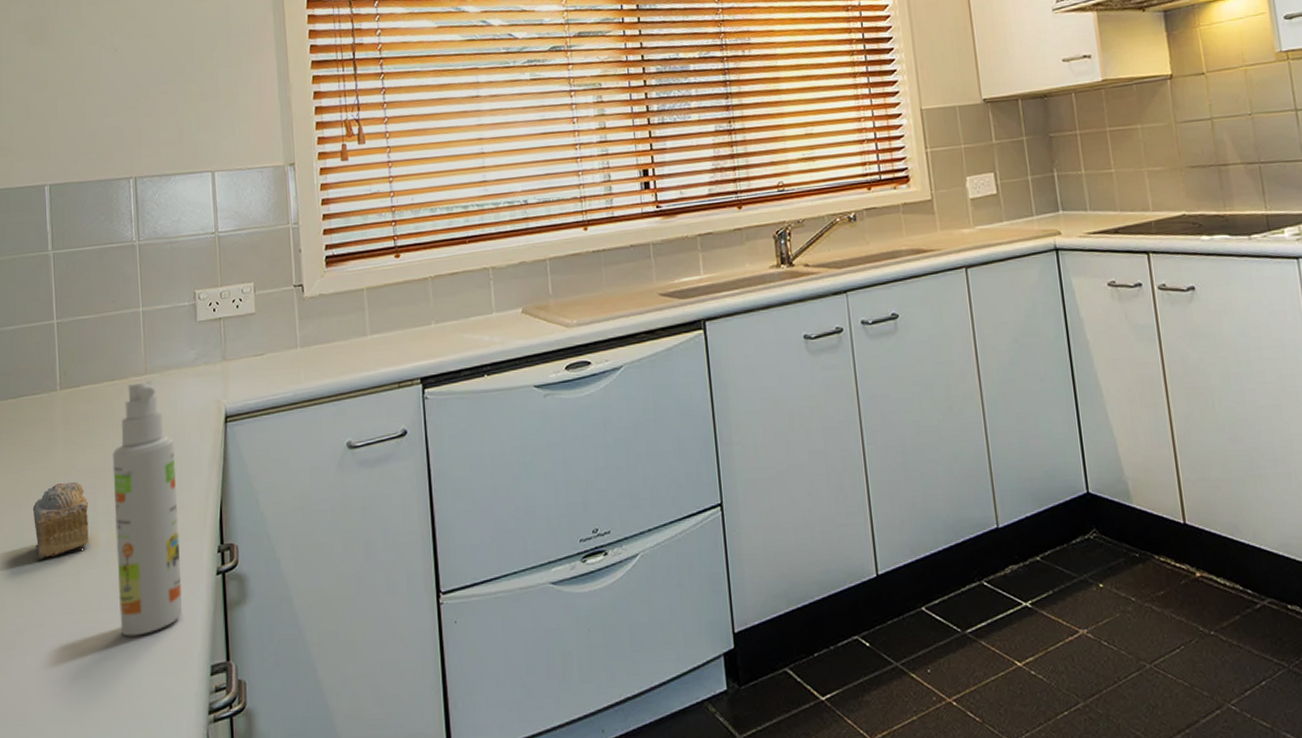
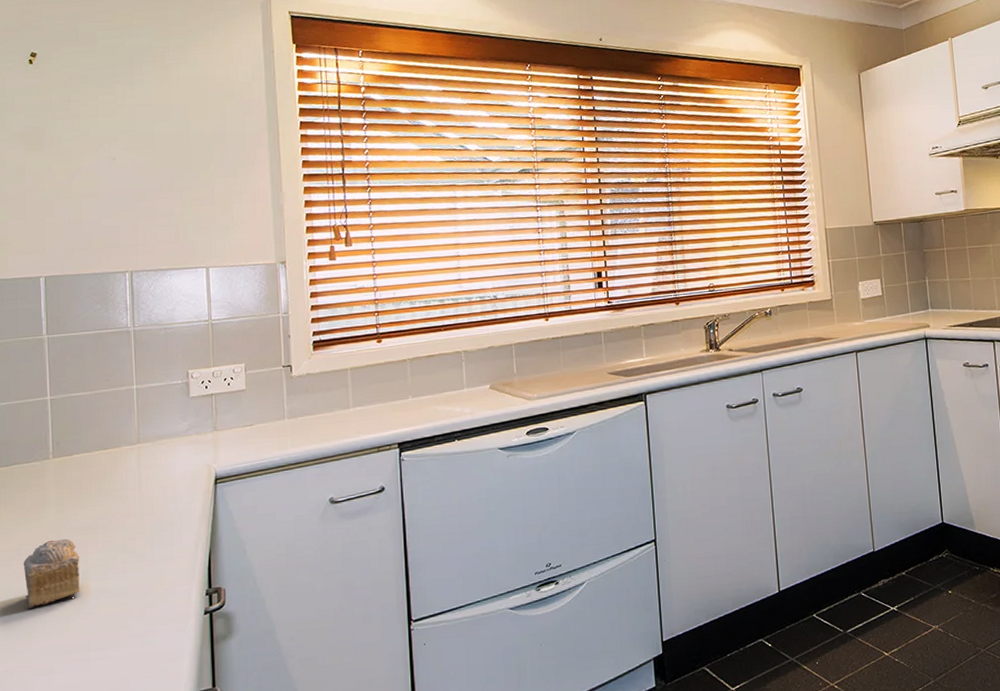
spray bottle: present [112,380,183,637] -> none [104,448,171,671]

